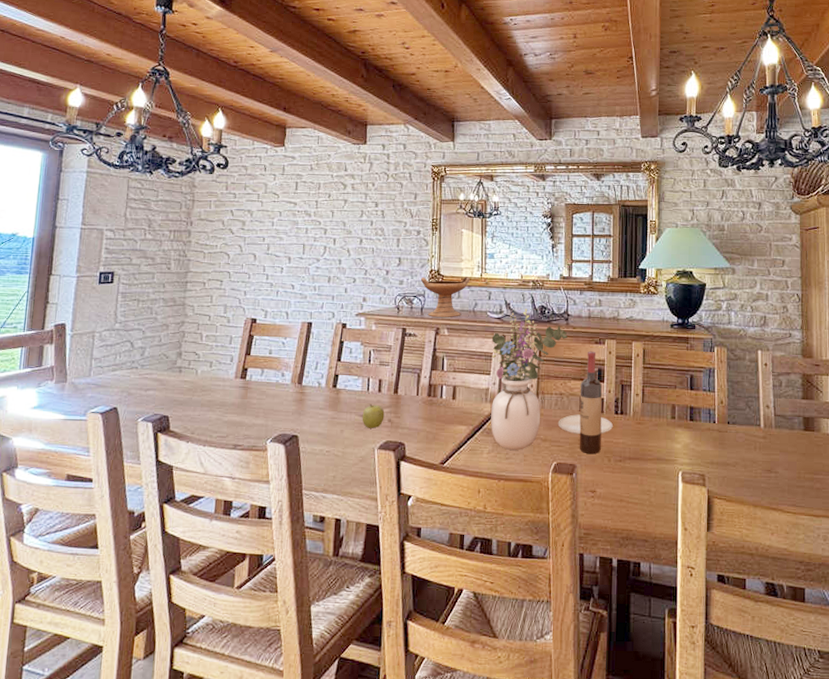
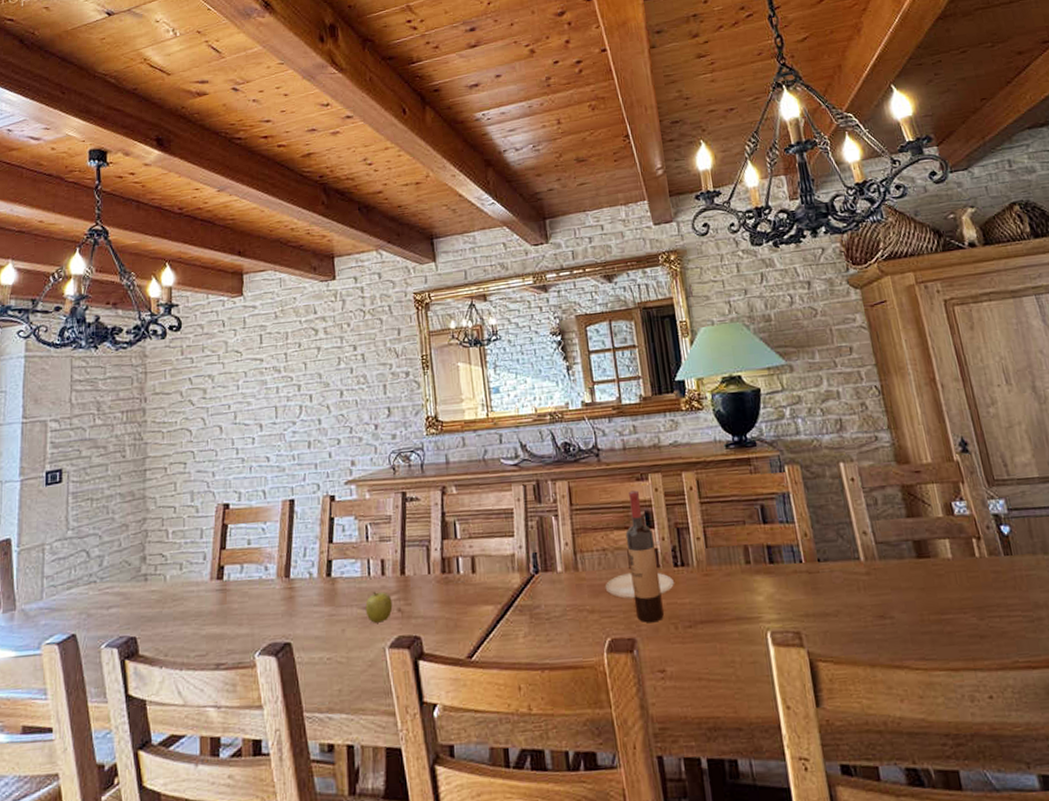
decorative bowl: present [420,277,470,318] -> none [416,419,475,474]
bouquet: present [490,309,568,450] -> none [509,449,601,630]

